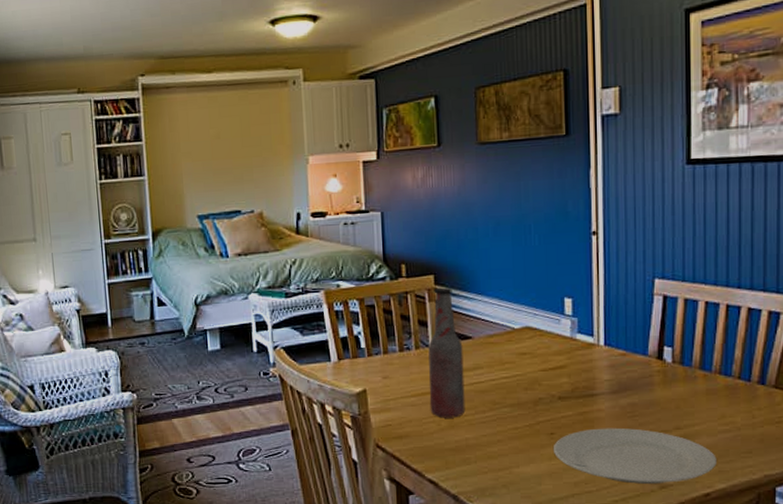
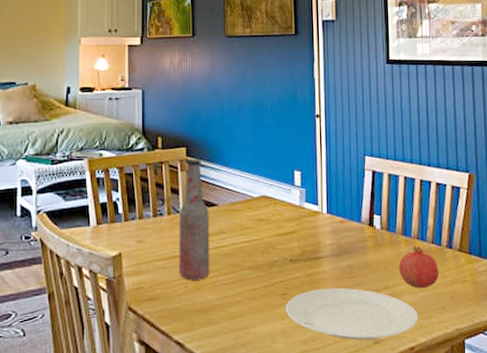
fruit: none [693,381,746,430] -> present [398,245,439,289]

